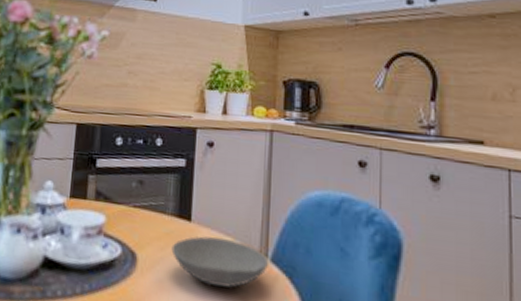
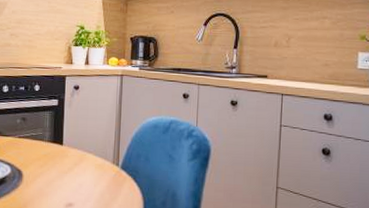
bowl: present [171,236,270,288] -> none [48,155,120,189]

